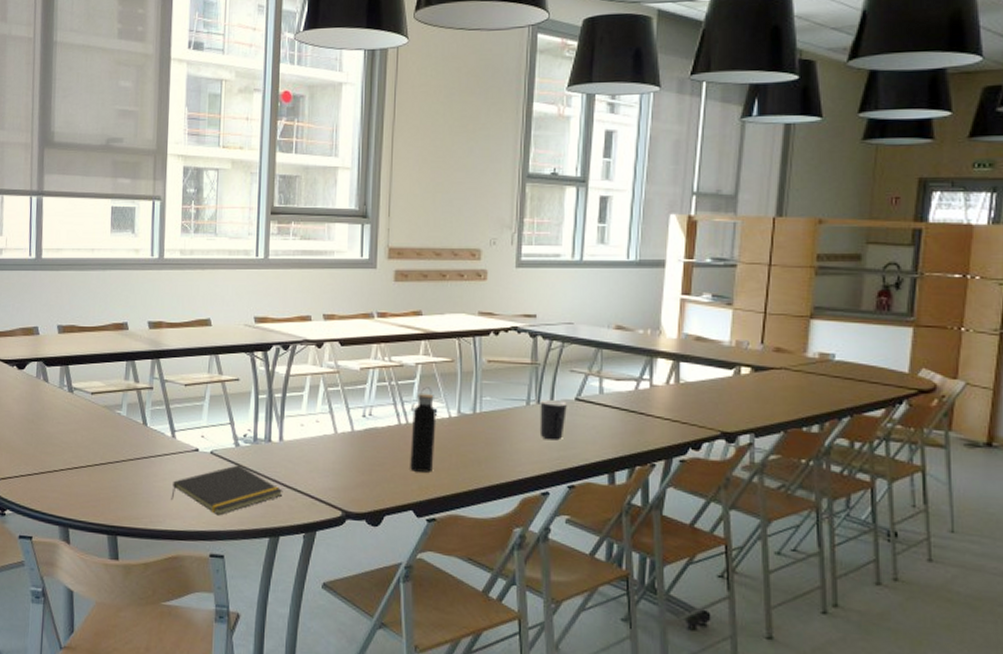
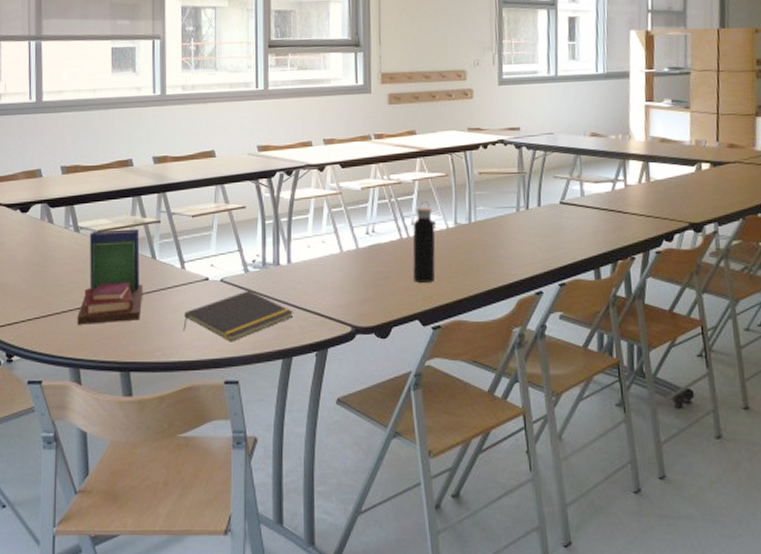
book: none [68,393,134,486] -> present [77,229,143,325]
mug: present [539,400,567,441] -> none [528,205,553,243]

